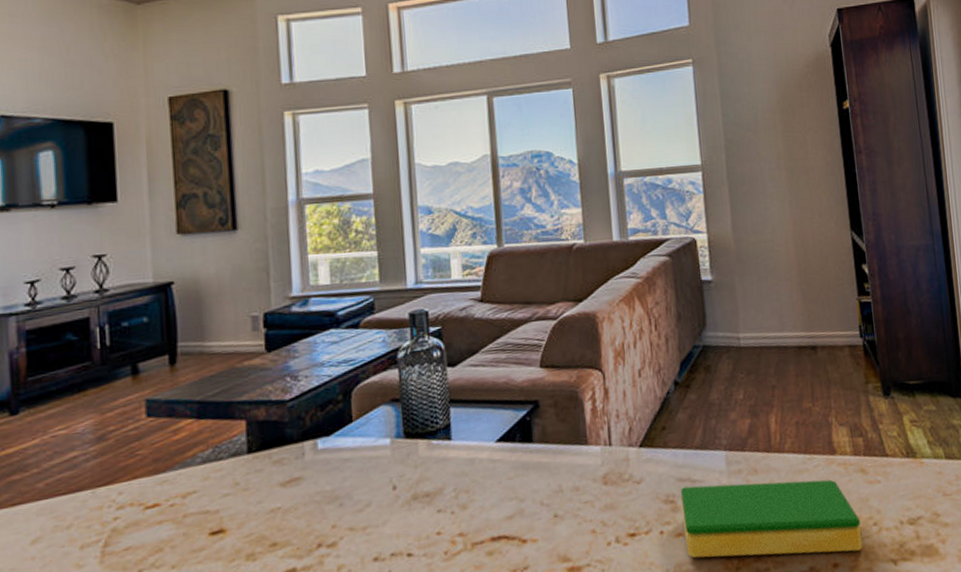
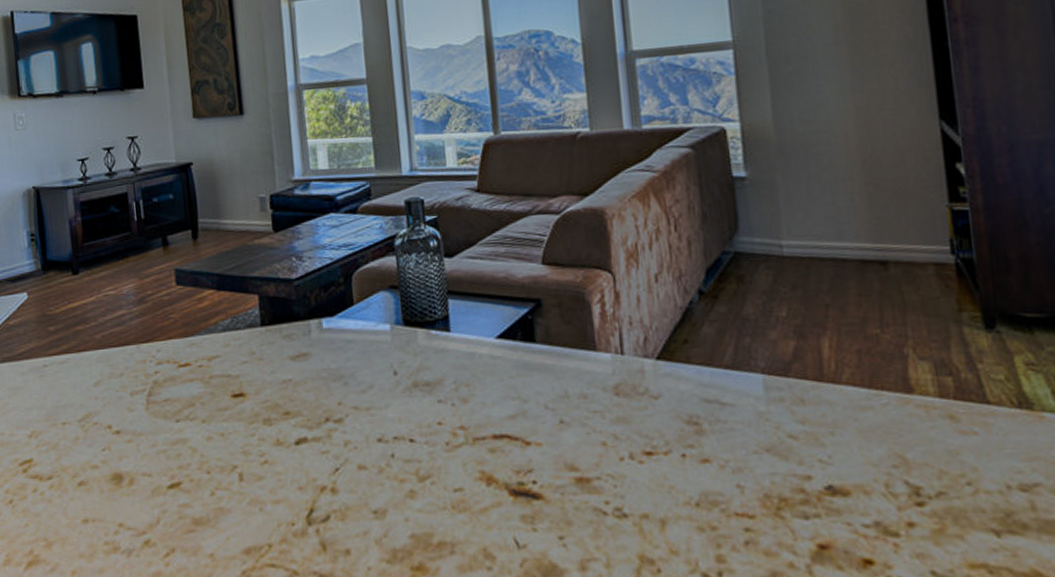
dish sponge: present [680,479,863,558] -> none [706,409,951,512]

